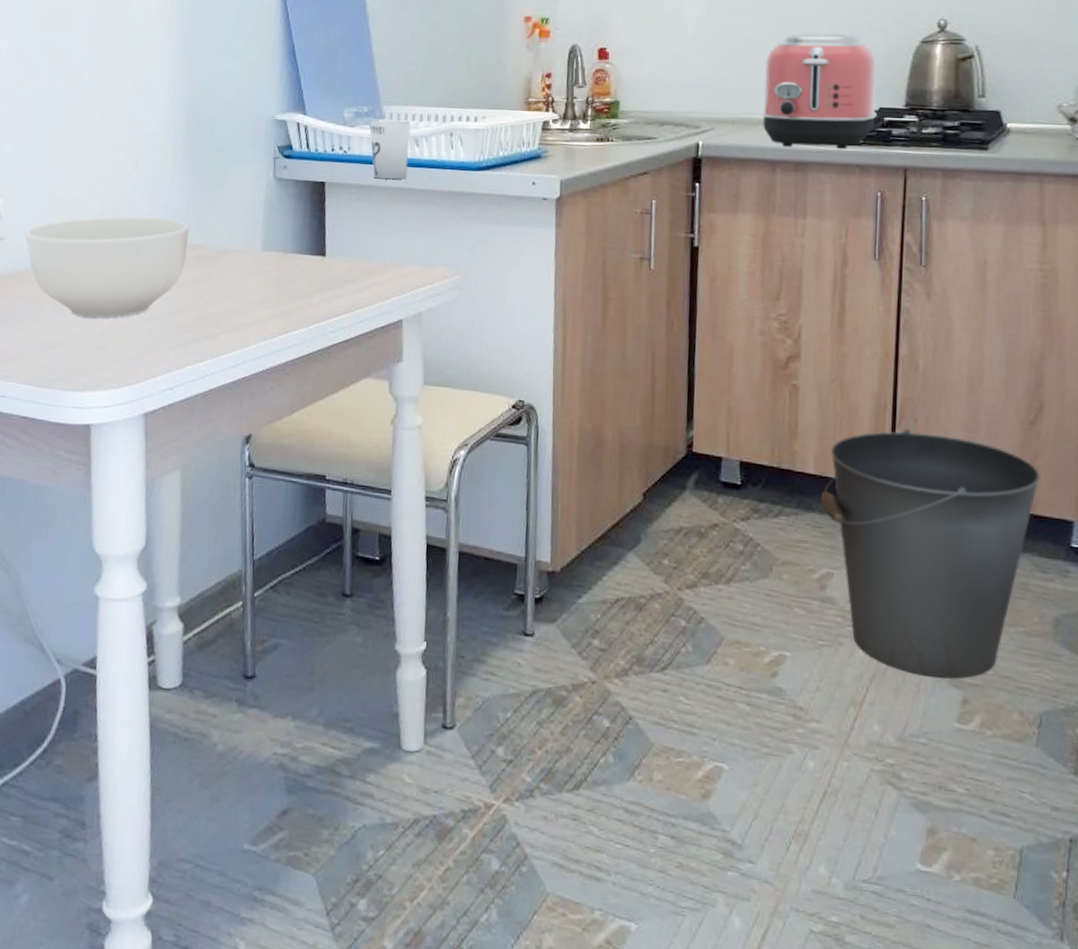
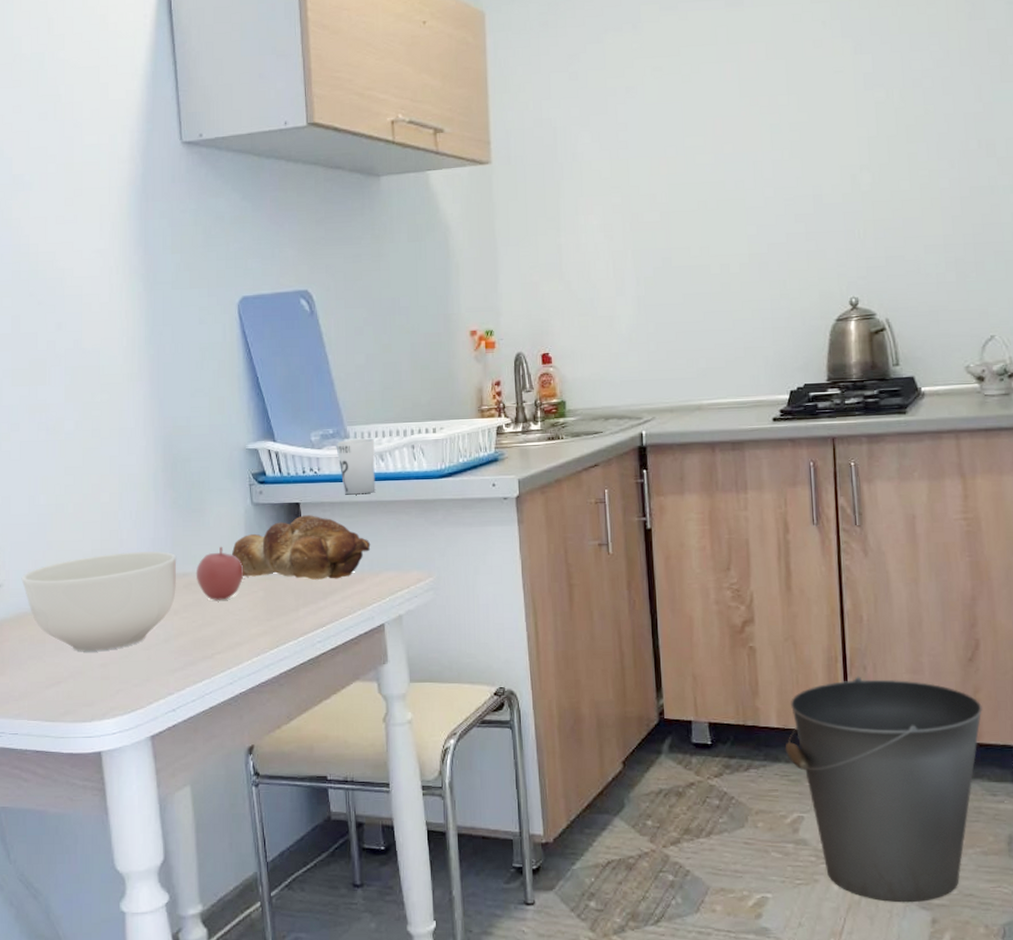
apple: none [207,220,260,278] -> present [195,546,244,600]
bread loaf: none [247,196,396,267] -> present [231,515,371,580]
toaster: present [761,33,877,150] -> none [695,319,803,430]

